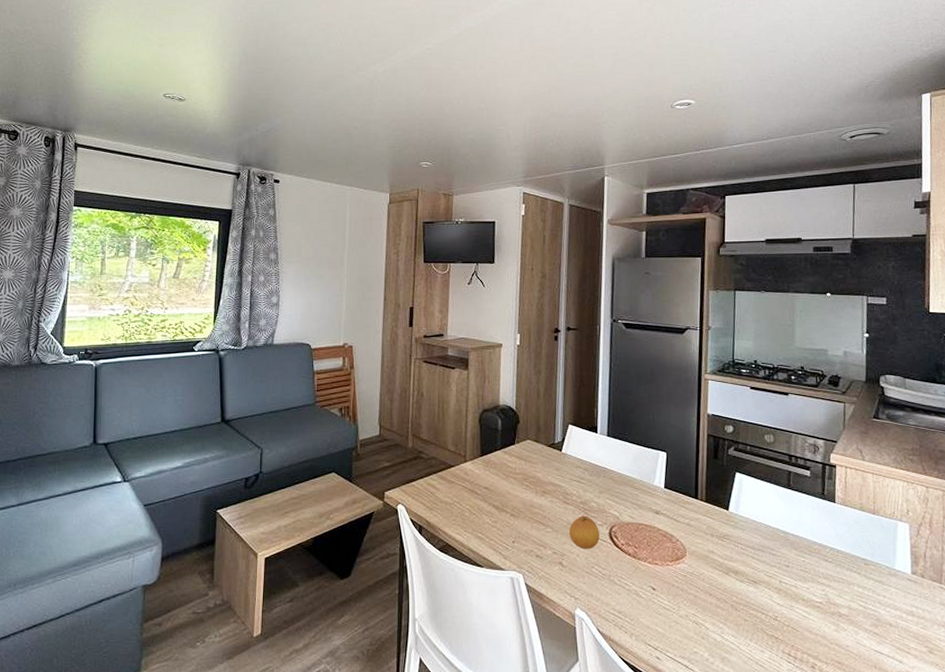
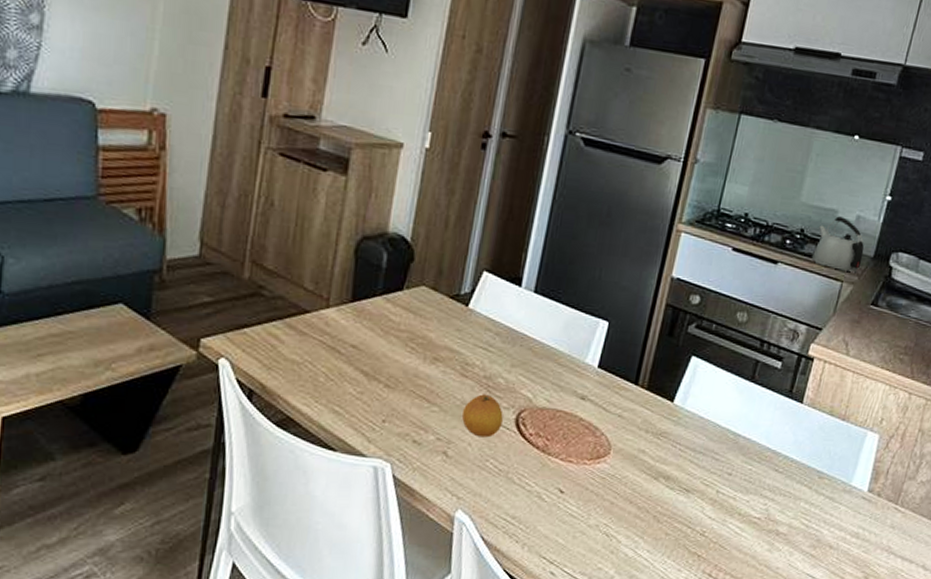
kettle: none [814,354,857,395] -> present [811,216,864,273]

